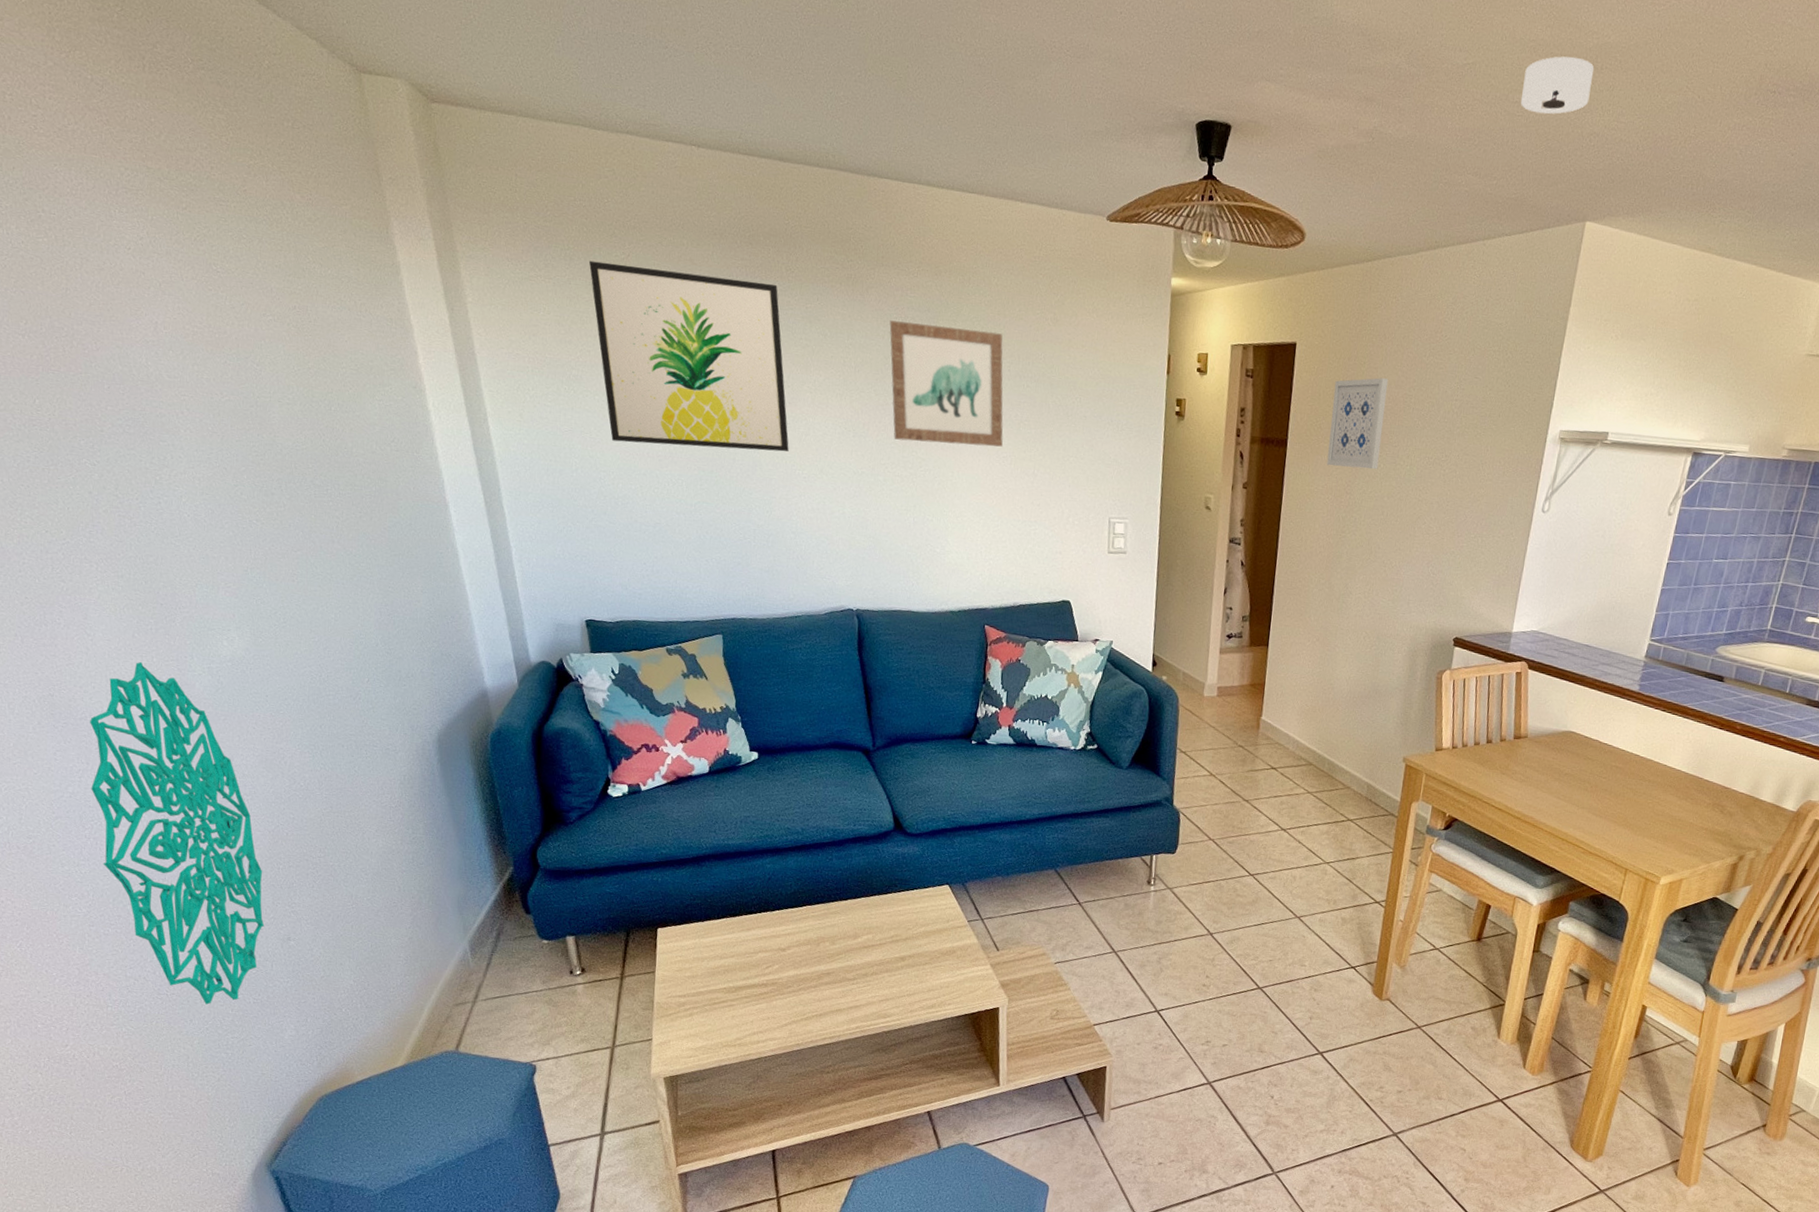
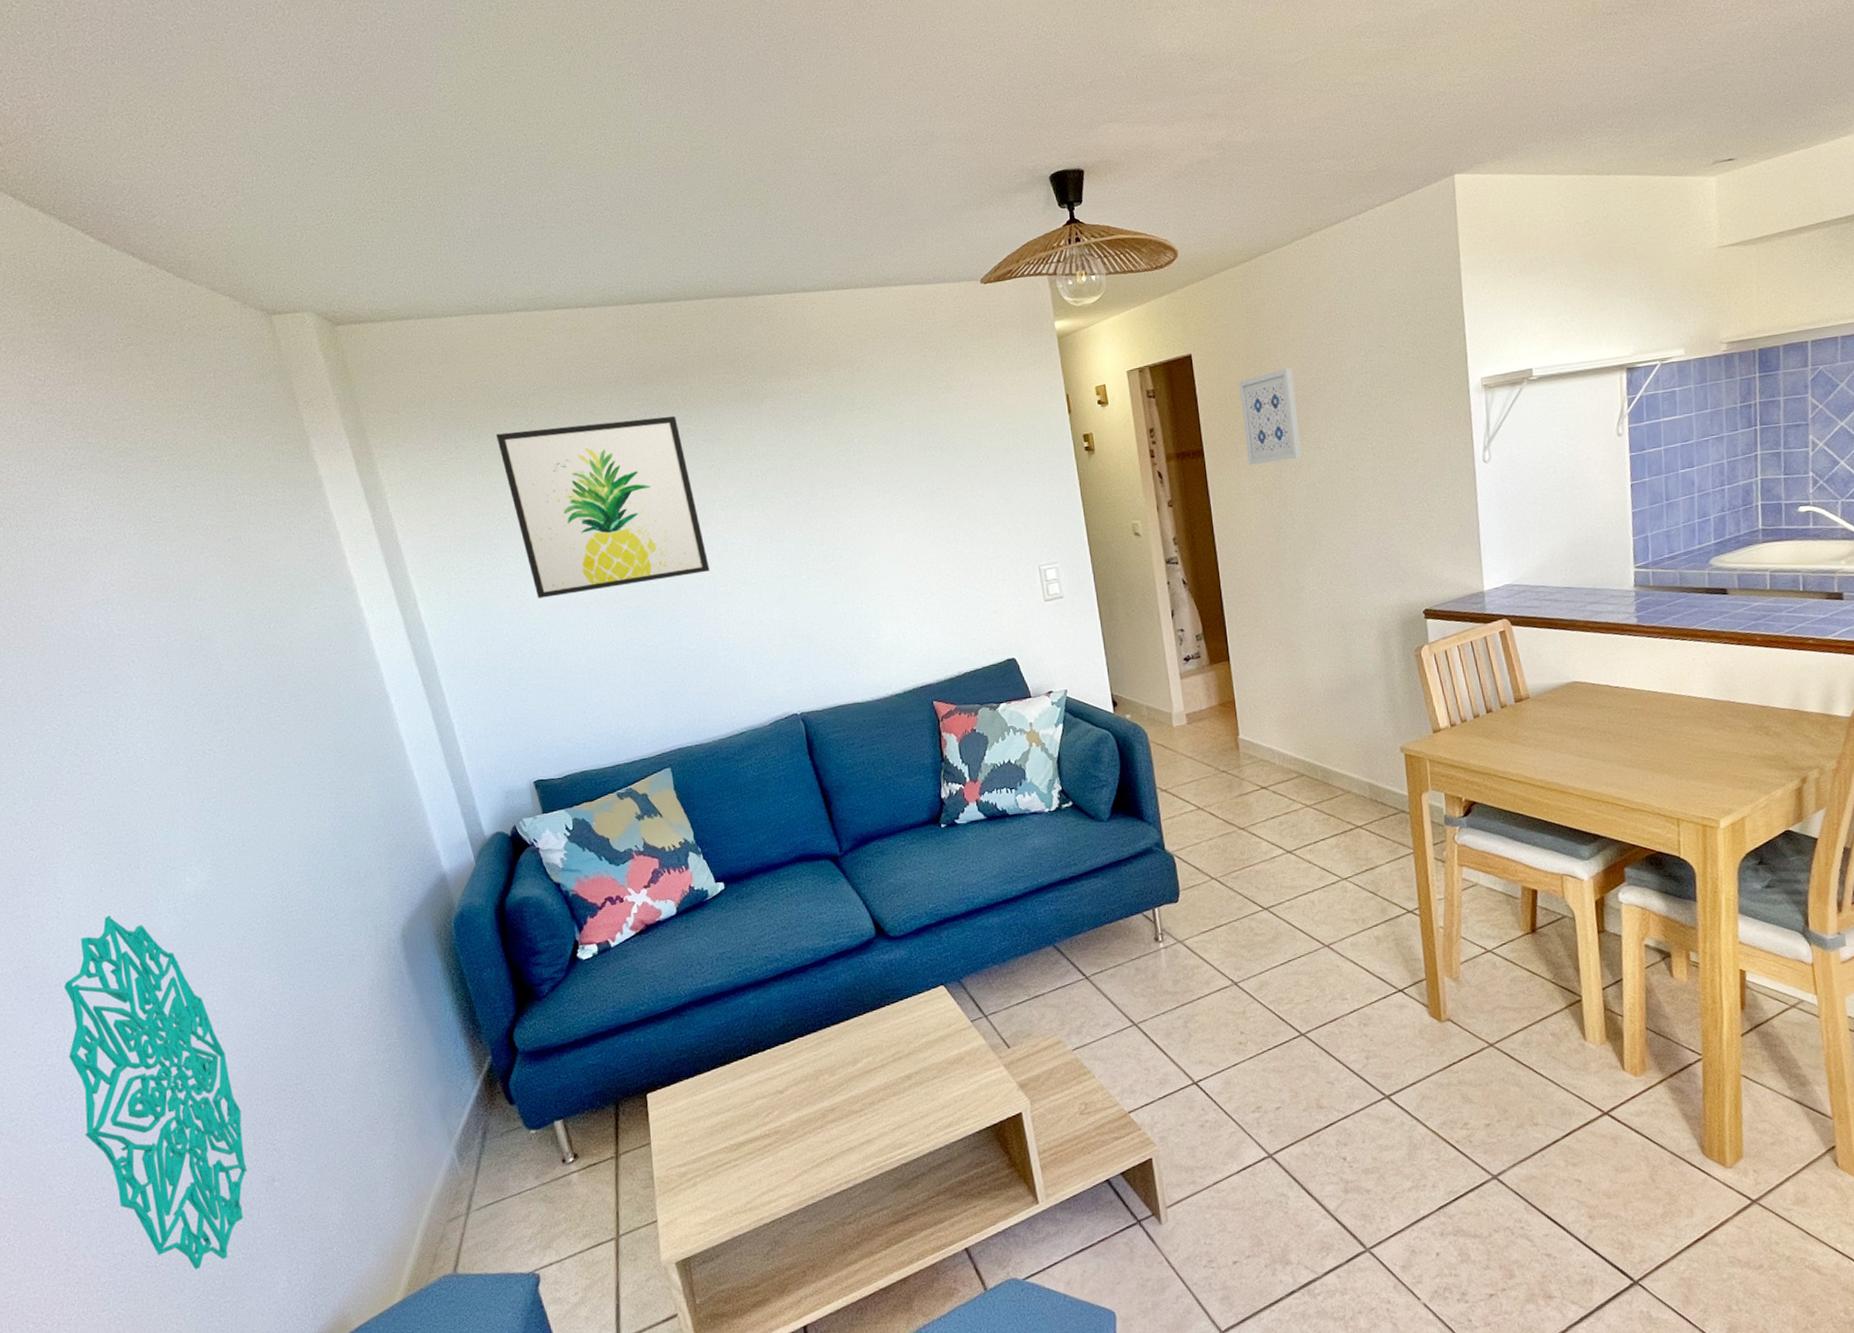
wall art: present [889,320,1003,447] -> none [788,411,919,536]
smoke detector: present [1521,56,1594,114] -> none [1357,30,1428,89]

